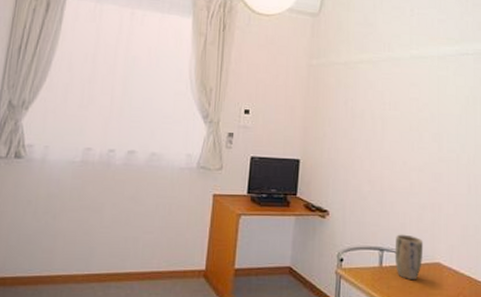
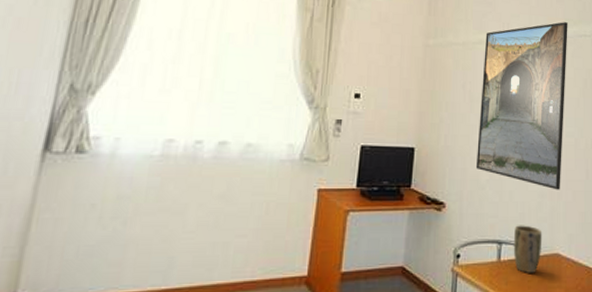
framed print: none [358,41,450,203] -> present [475,22,568,190]

